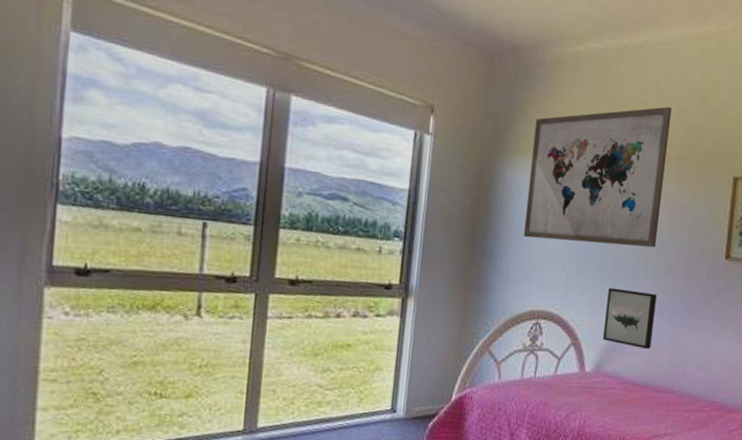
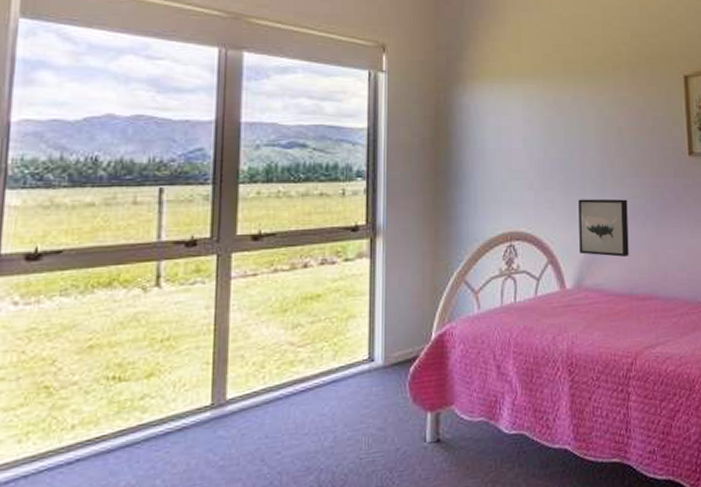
wall art: present [523,106,672,248] -> none [486,17,619,160]

